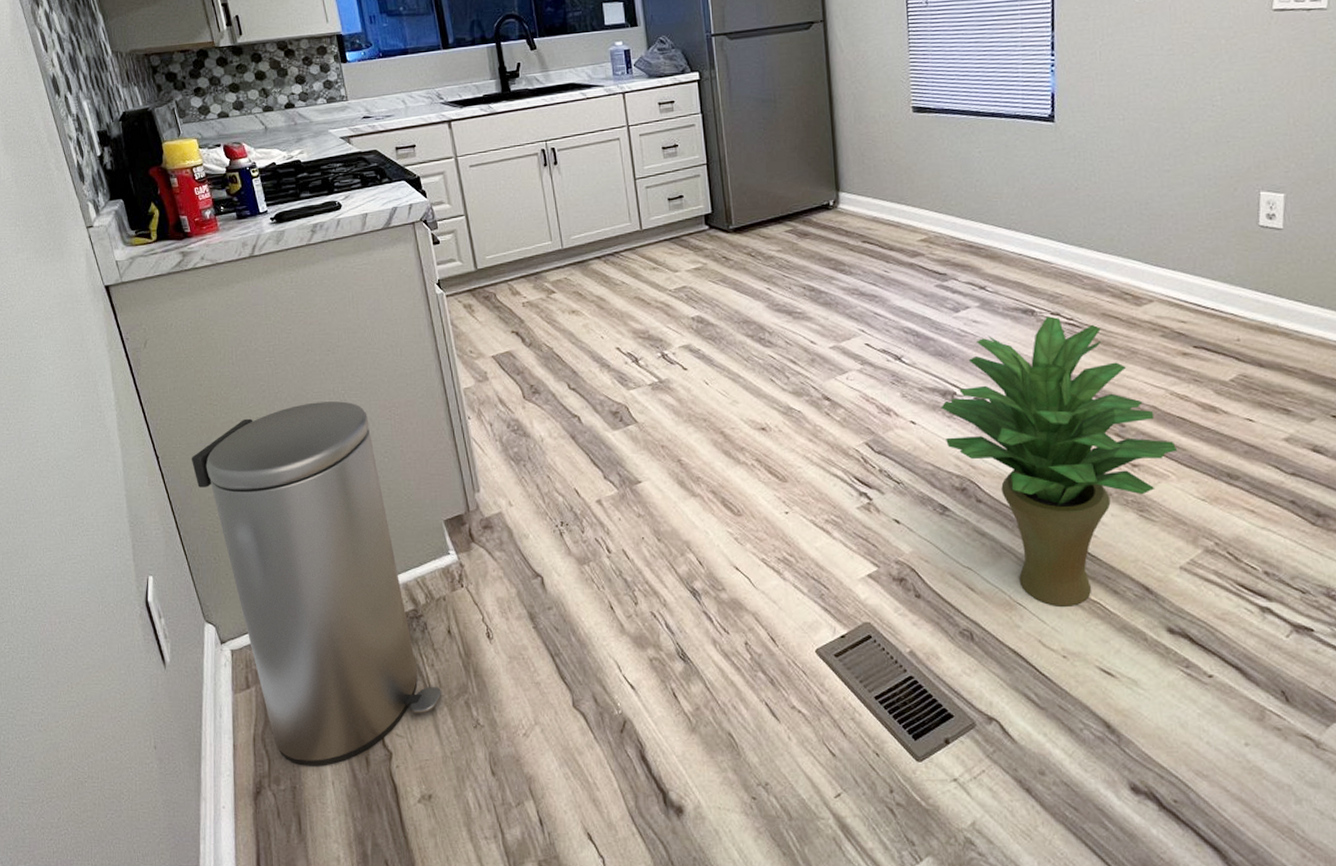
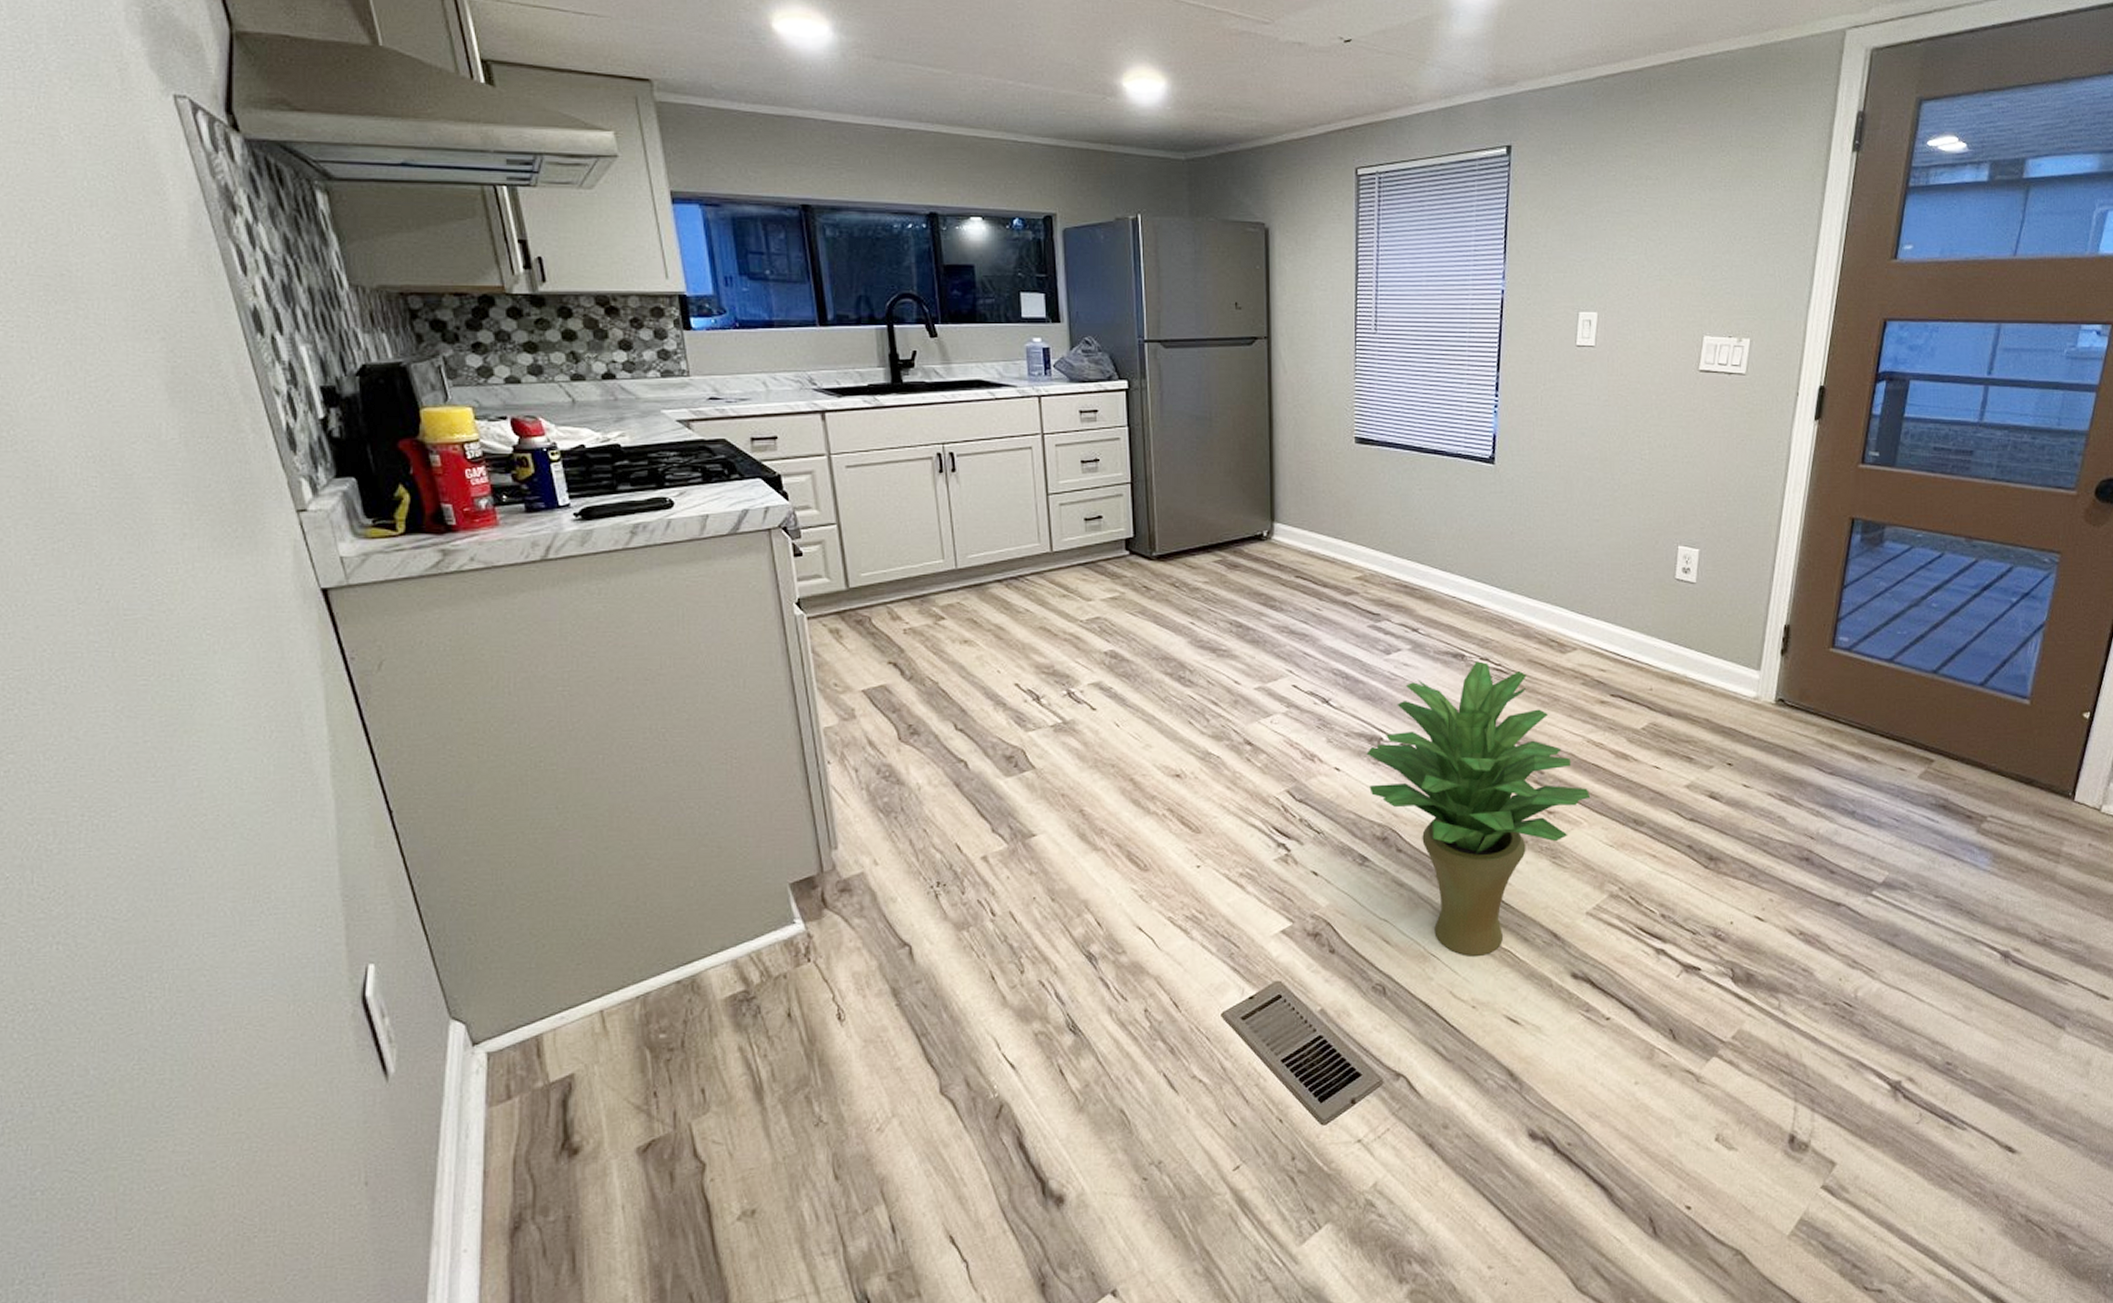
pedal bin: present [192,401,442,766] -> none [442,741,776,1190]

